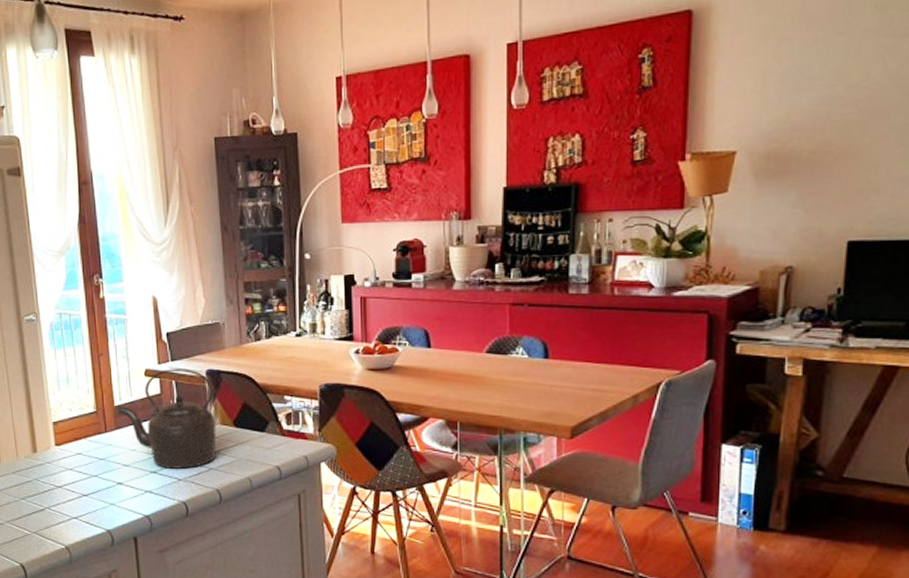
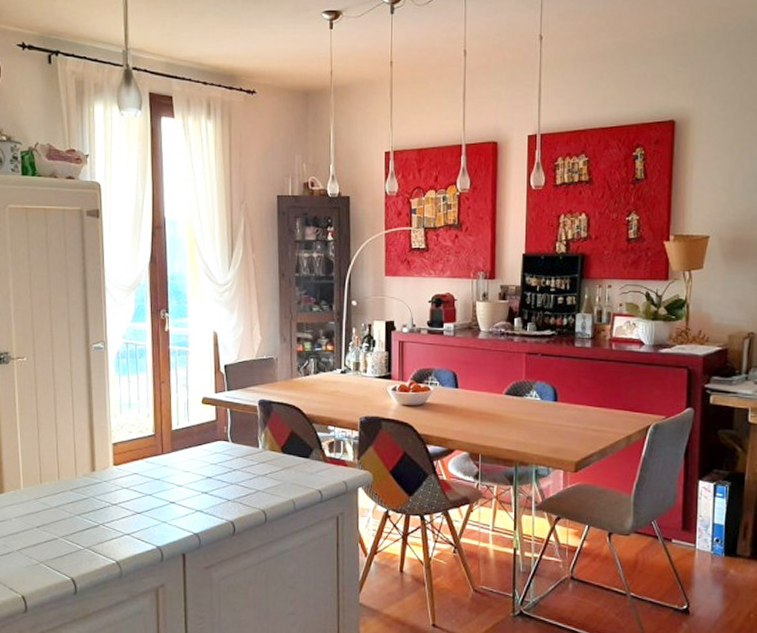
kettle: present [116,368,217,469] -> none [173,398,266,490]

